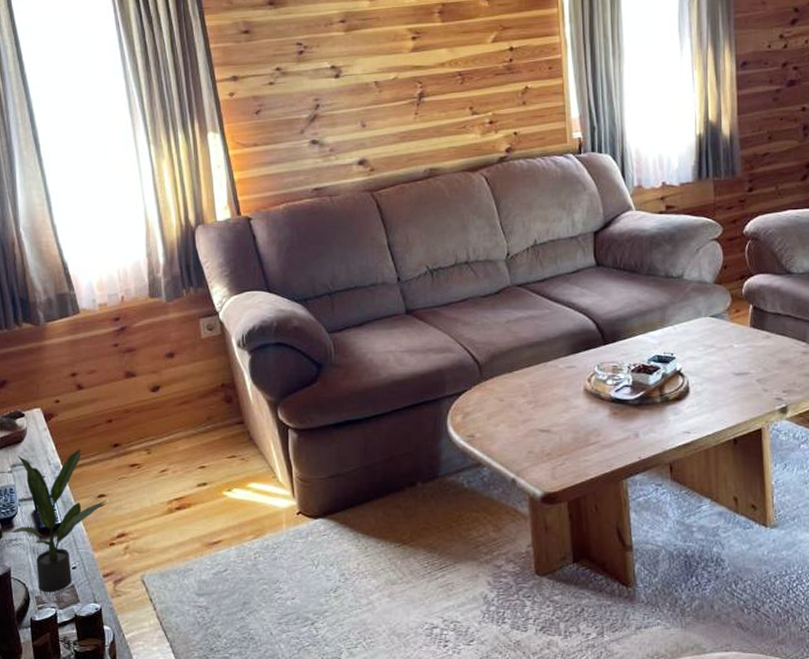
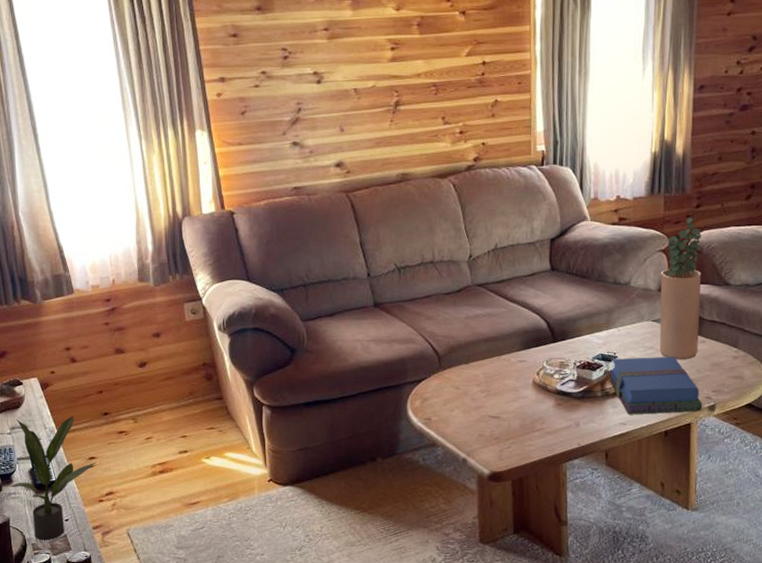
books: none [667,355,774,422] -> present [608,356,703,415]
vase: none [716,194,763,357] -> present [659,210,702,359]

